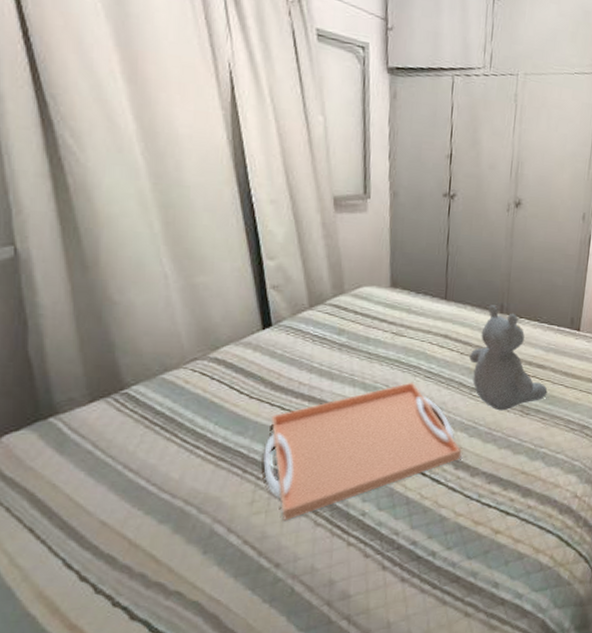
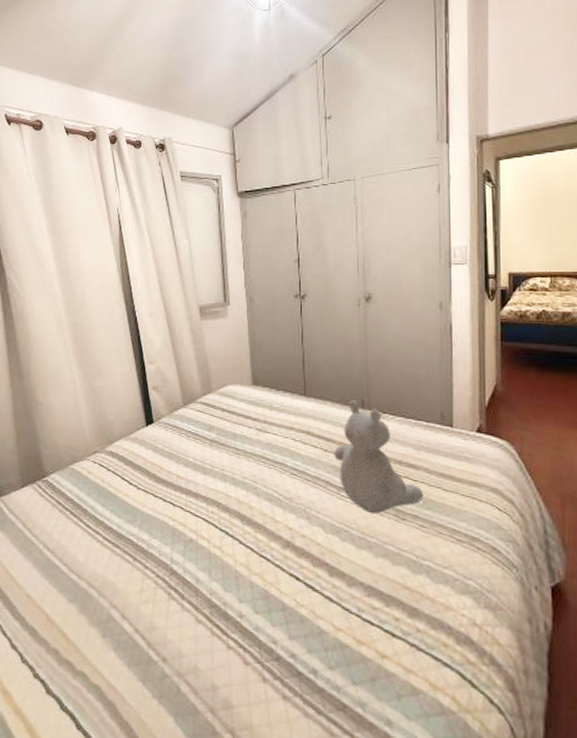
serving tray: present [262,382,462,522] -> none [149,479,335,614]

